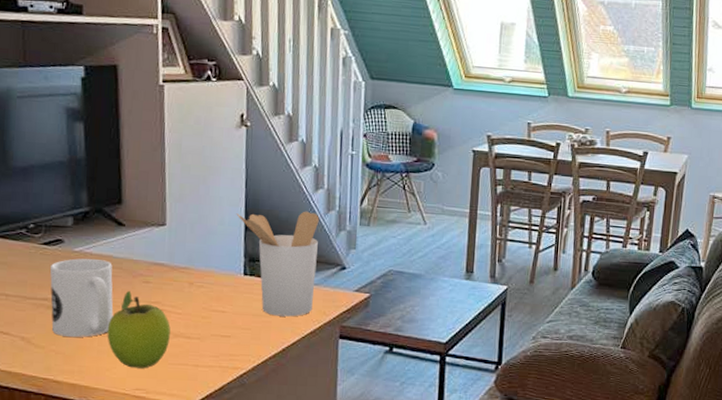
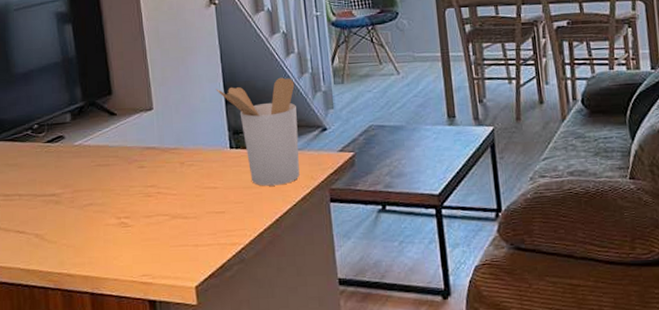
mug: present [49,258,114,337] -> none [54,150,115,229]
fruit: present [107,290,171,369] -> none [110,177,169,254]

